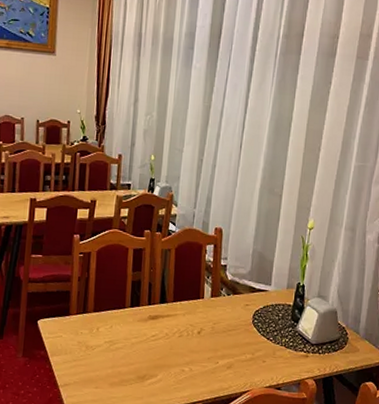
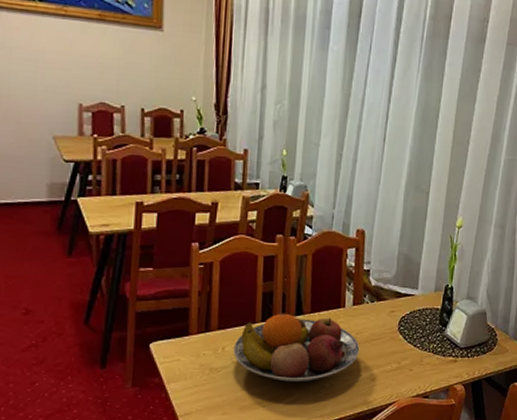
fruit bowl: none [106,300,217,365] -> present [233,313,360,382]

